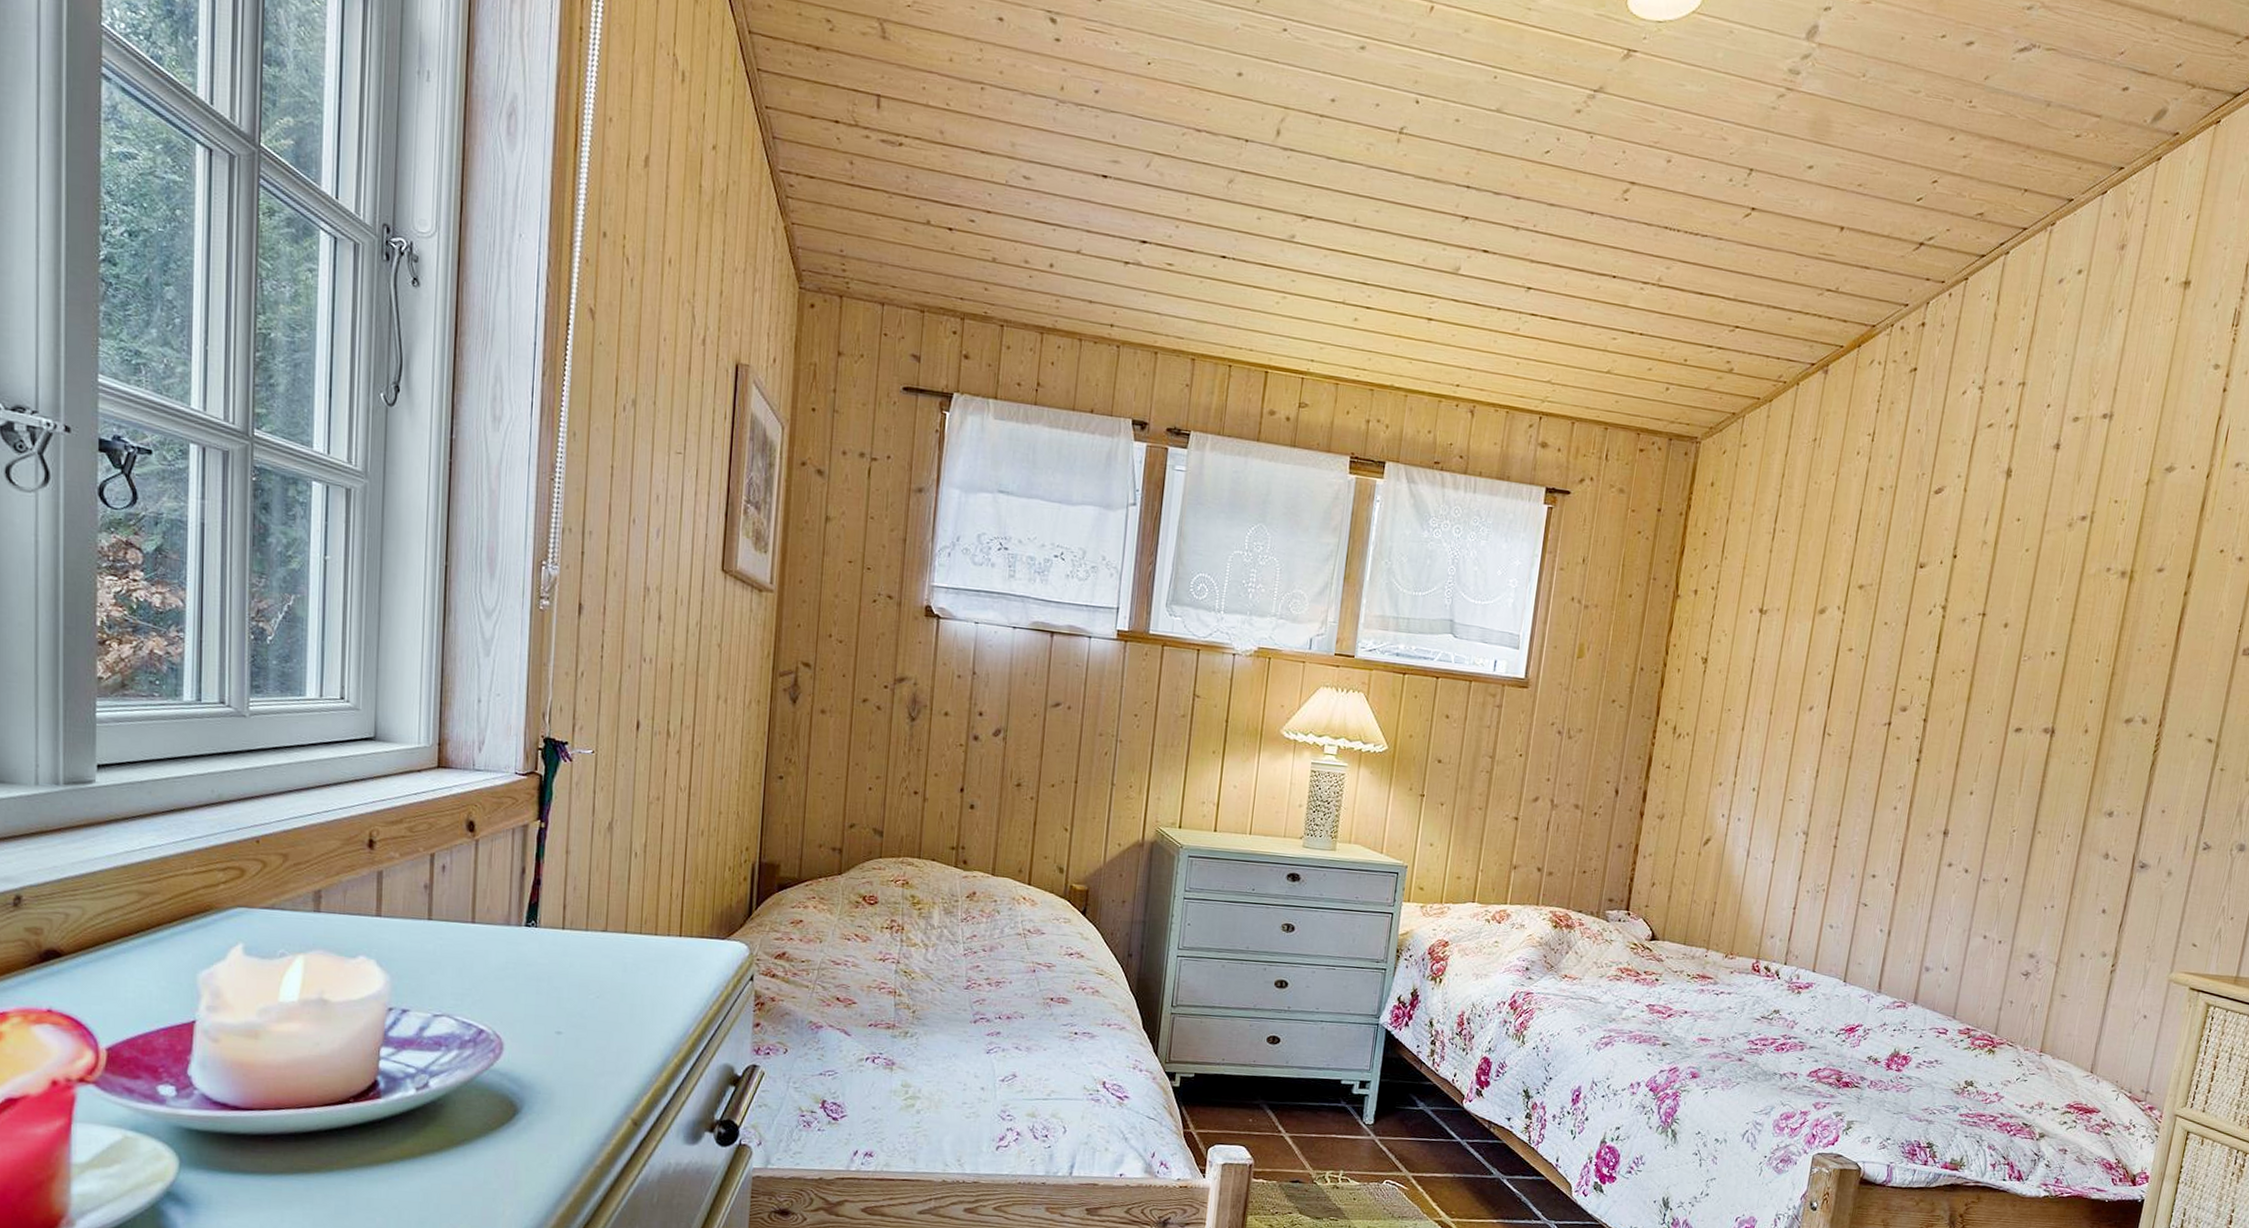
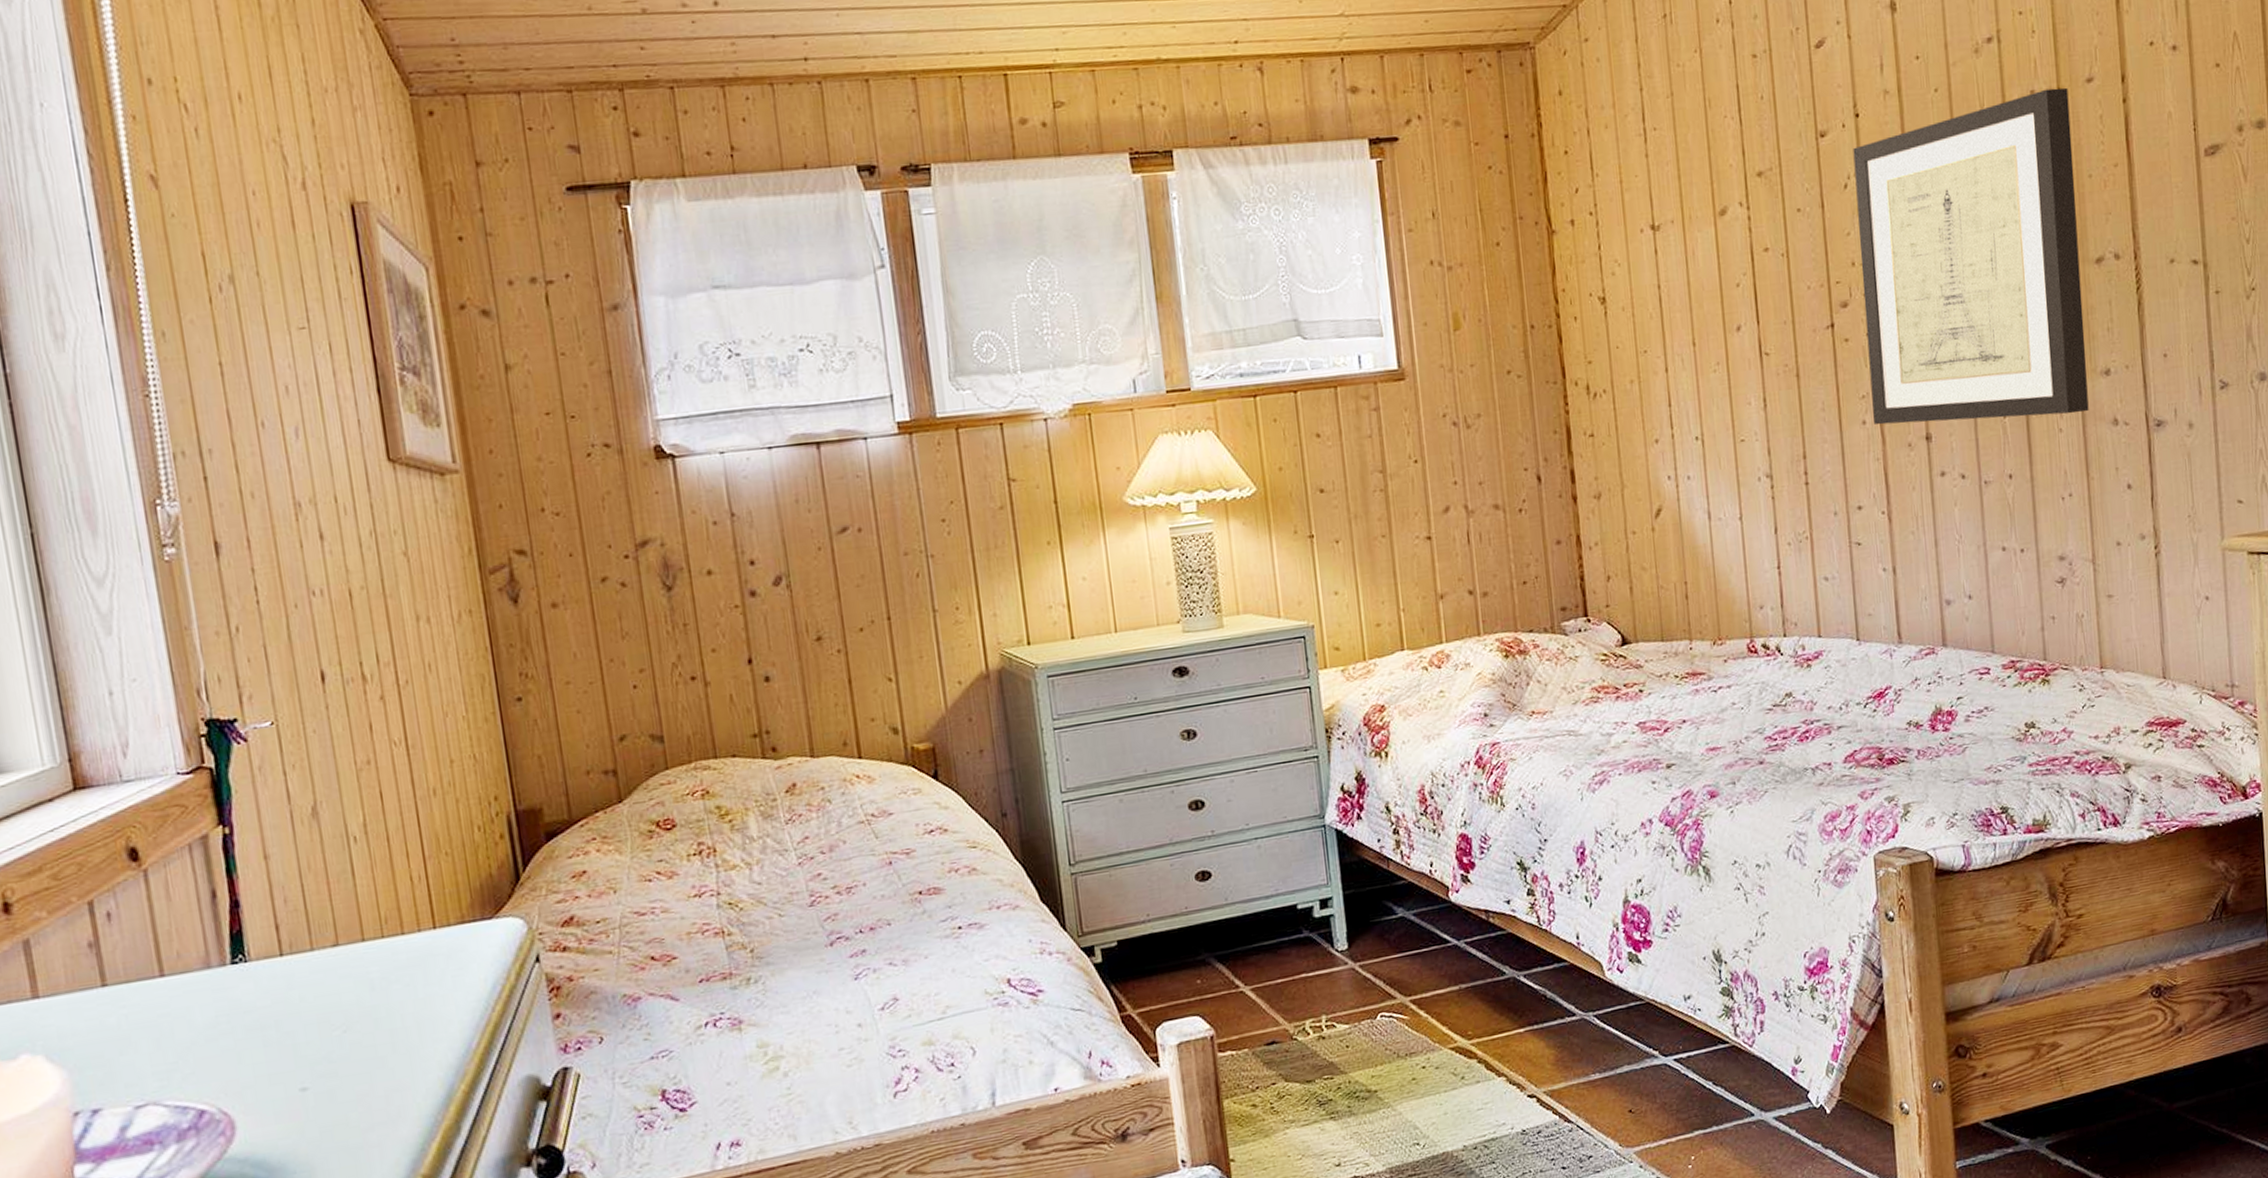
wall art: none [1903,569,2140,843] -> present [1853,87,2089,425]

